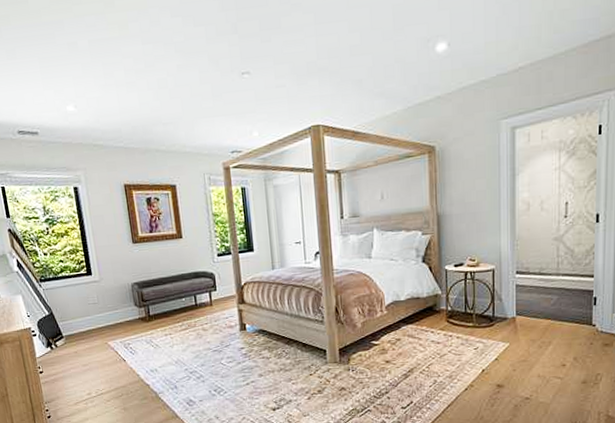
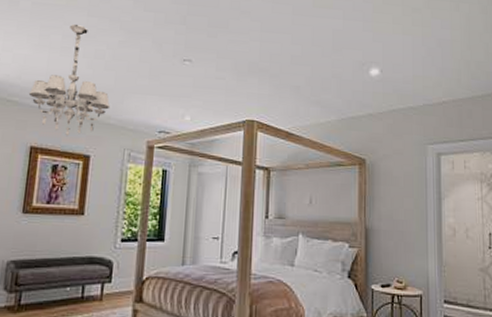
chandelier: none [109,55,184,170] -> present [28,24,111,136]

